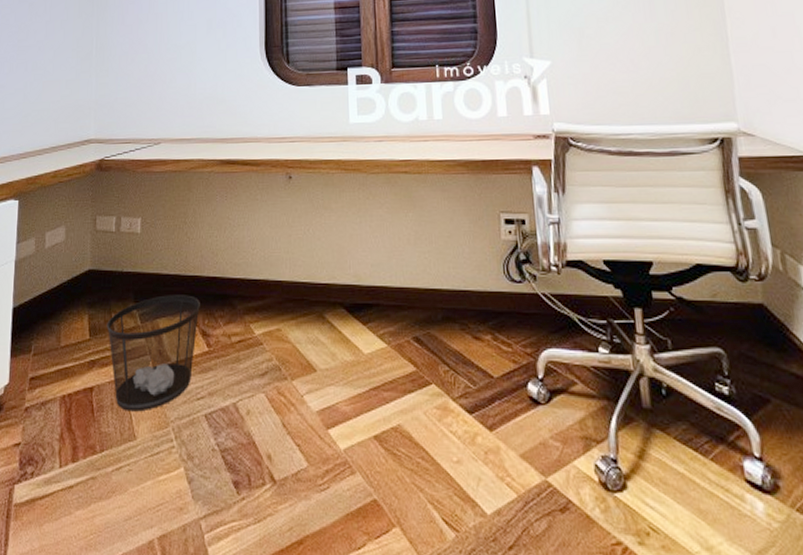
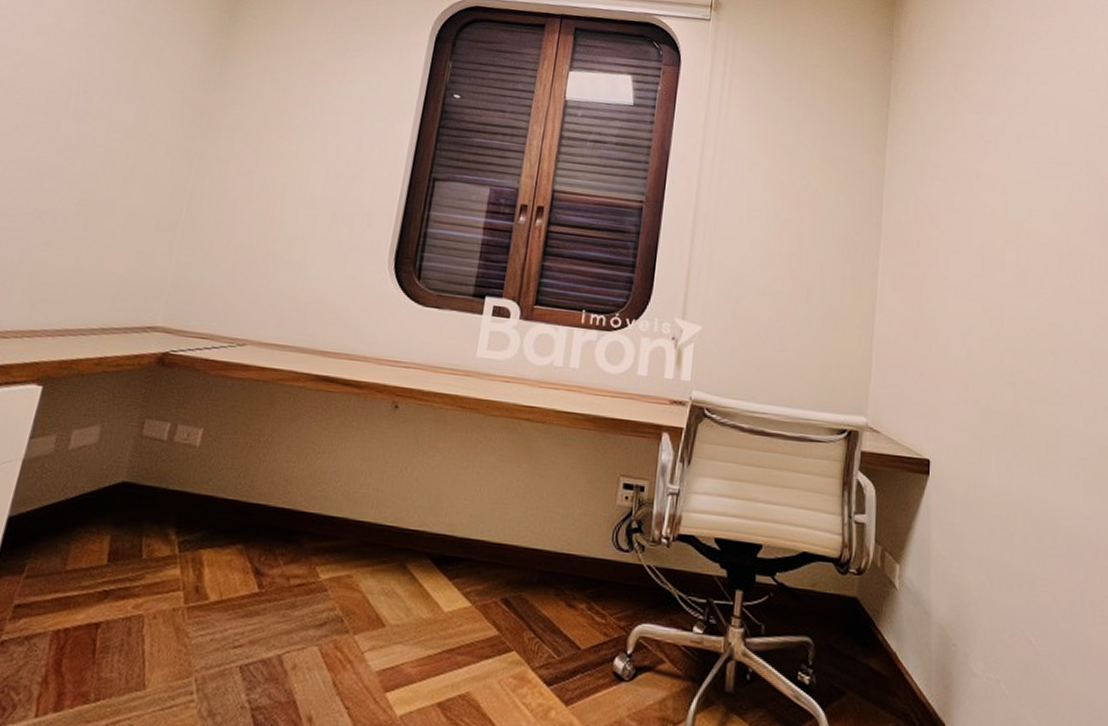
waste bin: present [106,295,200,412] -> none [127,522,260,657]

